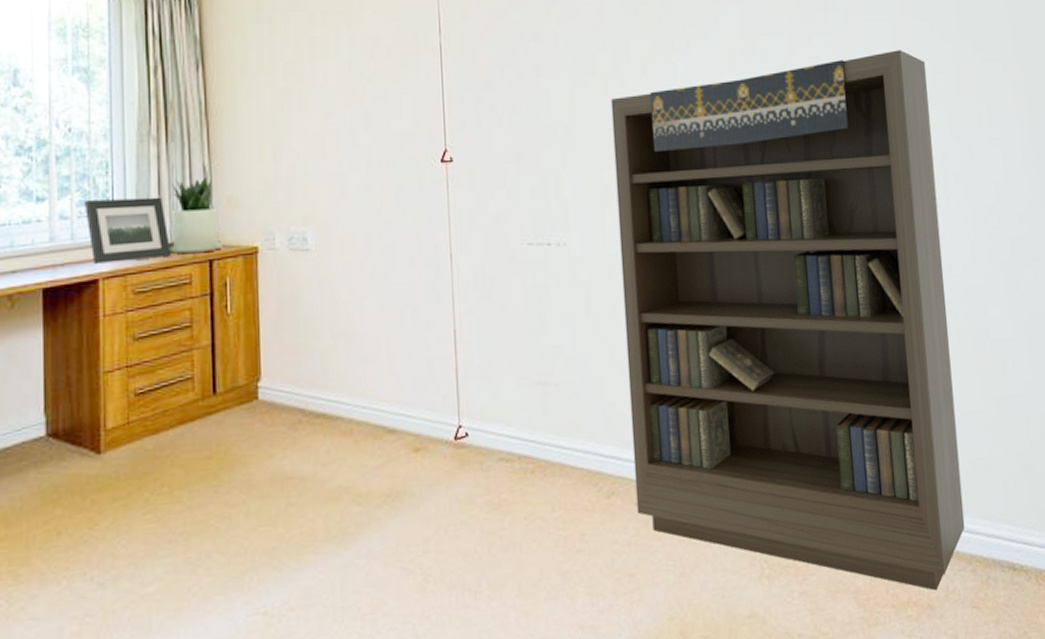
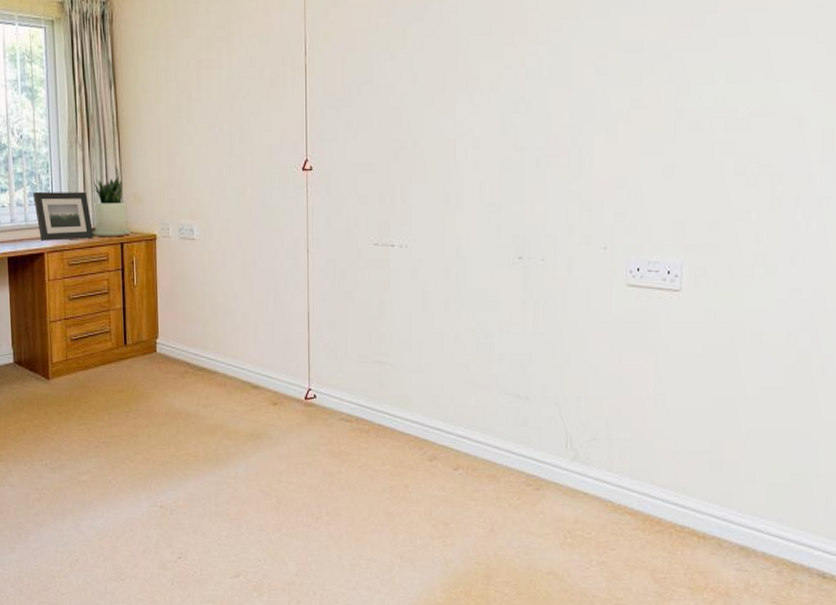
bookcase: present [610,50,965,590] -> none [455,66,804,582]

